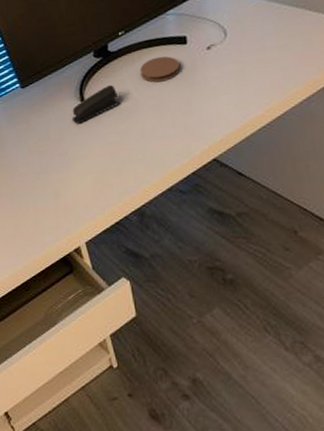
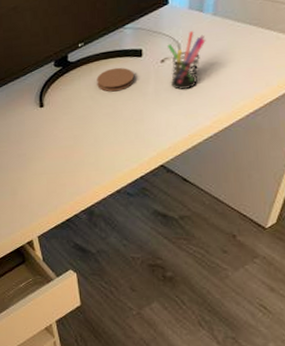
stapler: present [72,85,121,124] -> none [31,93,77,128]
pen holder: none [212,15,253,78] -> present [166,31,206,90]

